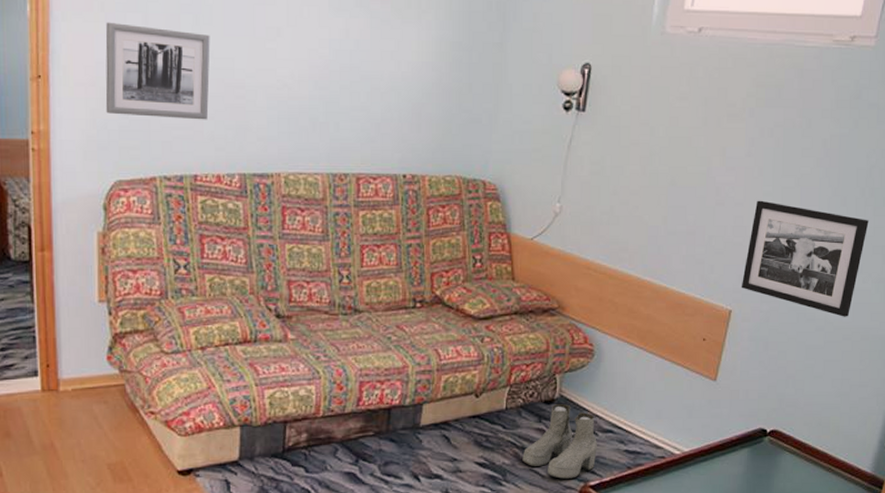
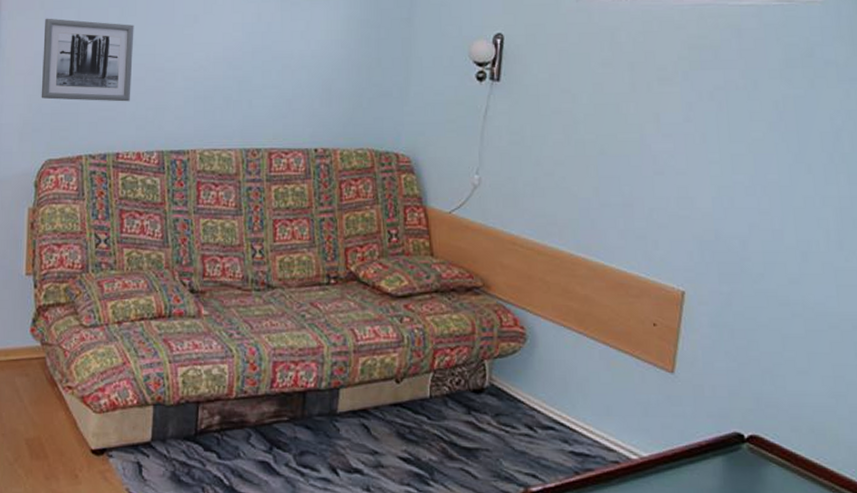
boots: present [522,404,597,479] -> none [451,394,537,482]
picture frame: present [741,200,869,317] -> none [693,169,844,301]

